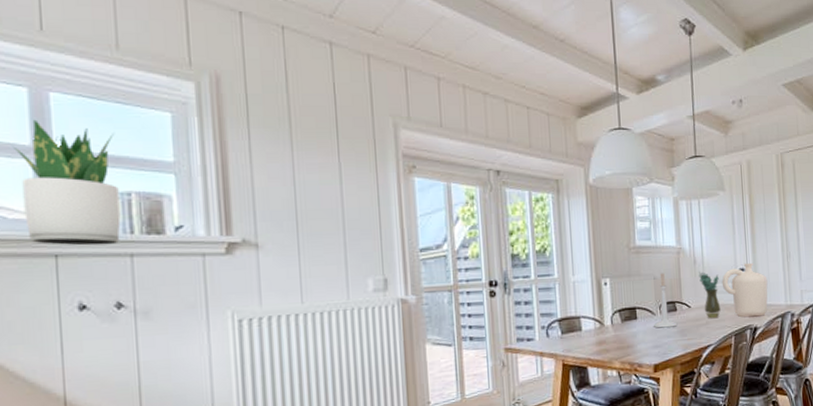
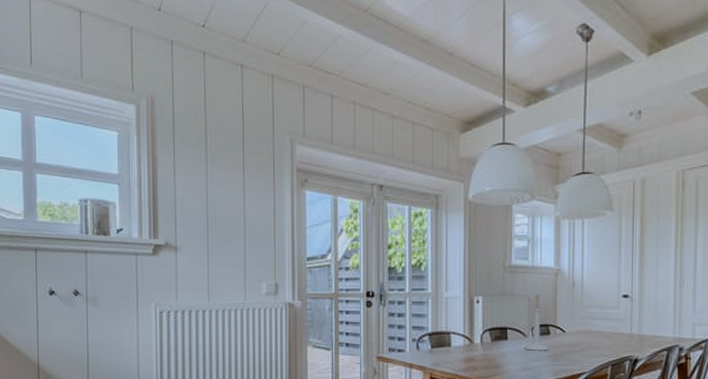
planter: present [12,119,121,246] -> none [10,138,80,243]
vase: present [698,272,721,319] -> none [576,296,599,346]
water jug: present [721,262,768,318] -> none [601,289,654,348]

